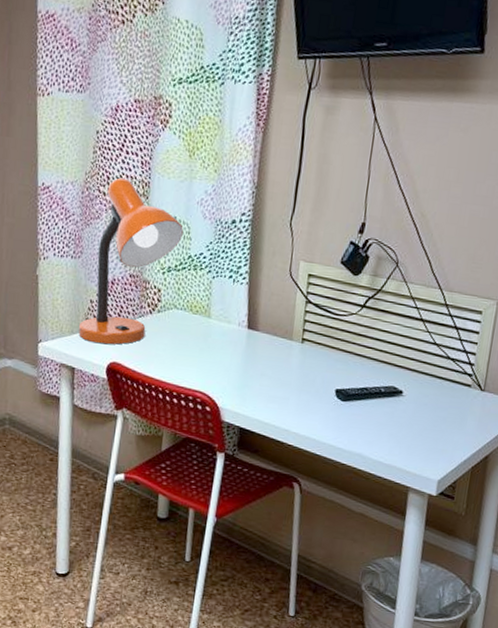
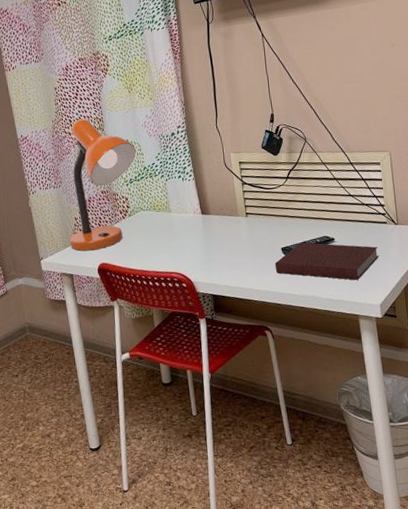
notebook: none [322,387,453,447] -> present [275,242,380,280]

